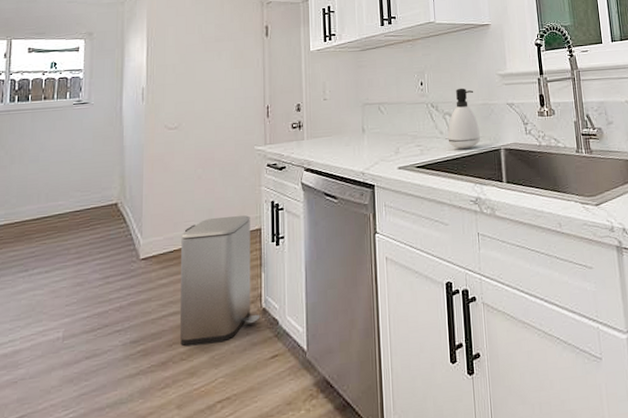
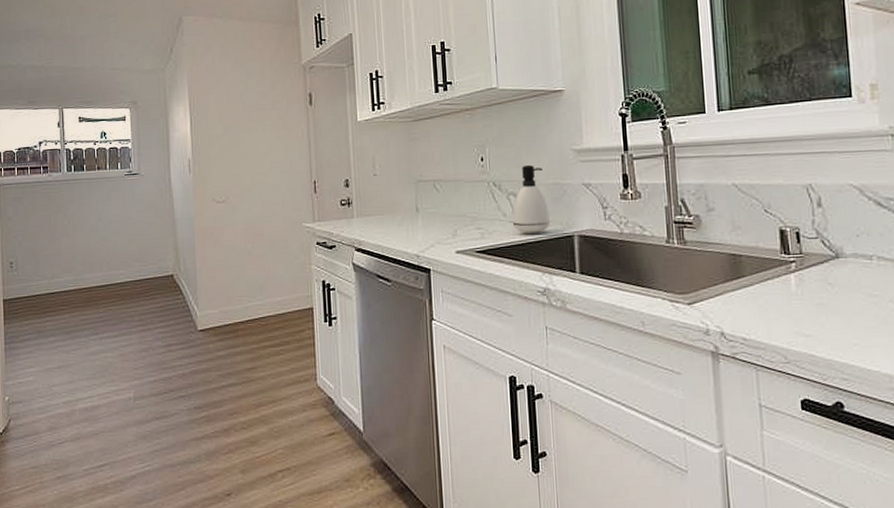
pedal bin: present [179,215,260,347] -> none [235,293,316,417]

